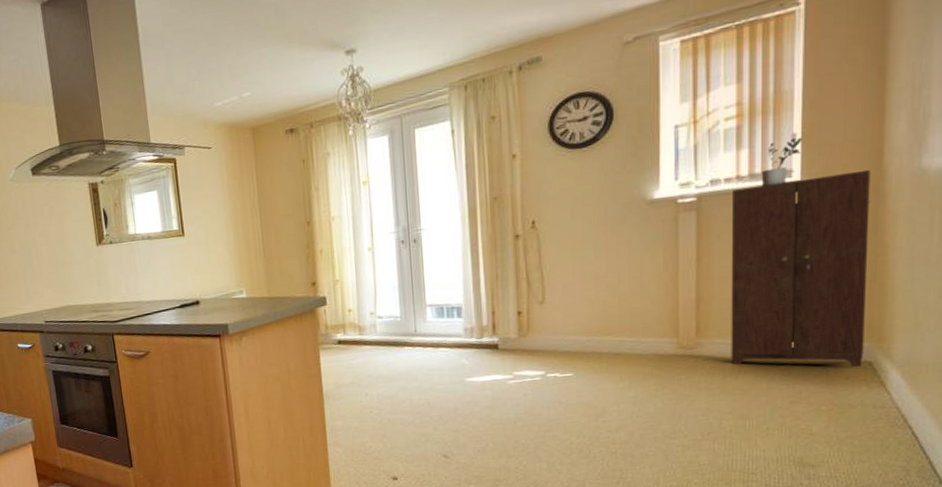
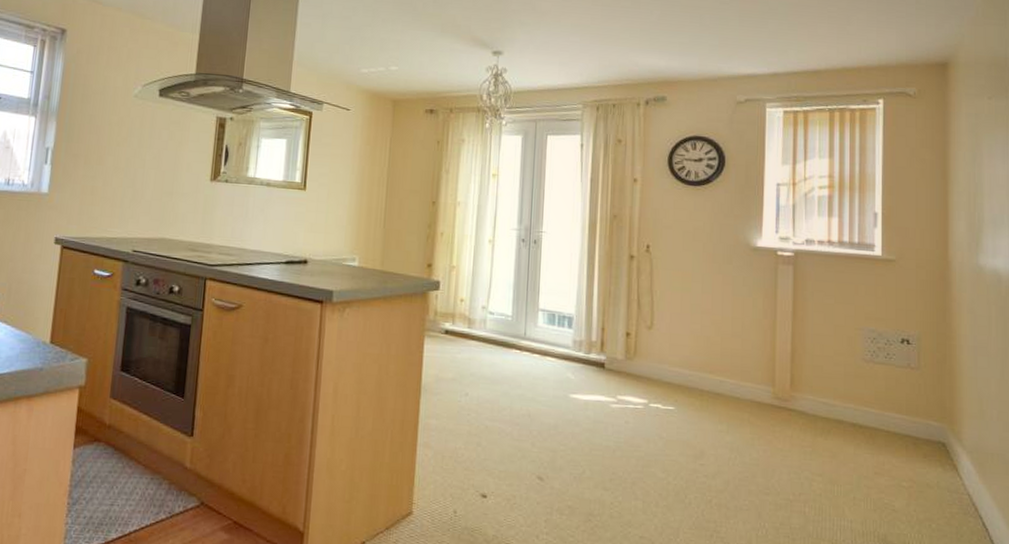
cabinet: present [731,169,871,368] -> none [821,252,940,447]
potted plant: present [761,137,803,187] -> none [849,216,883,256]

